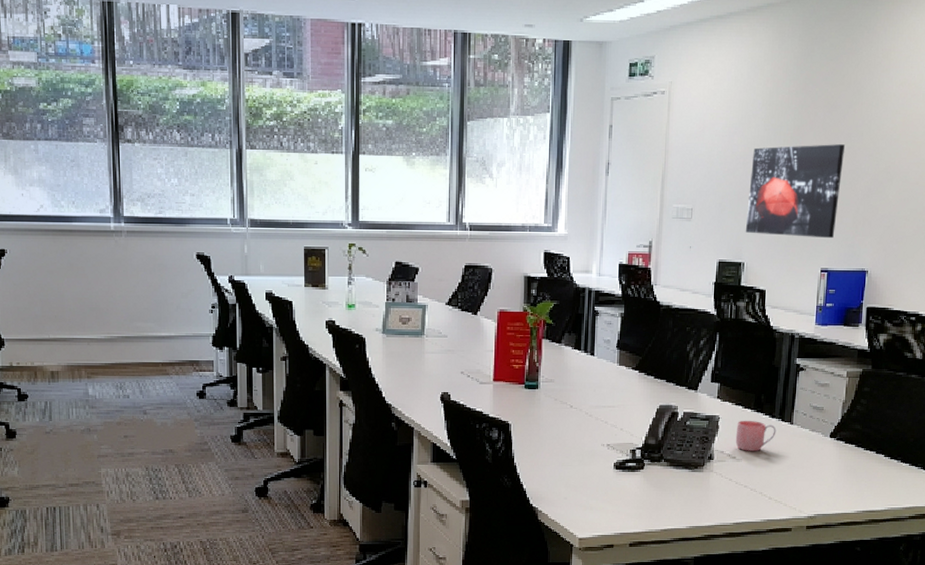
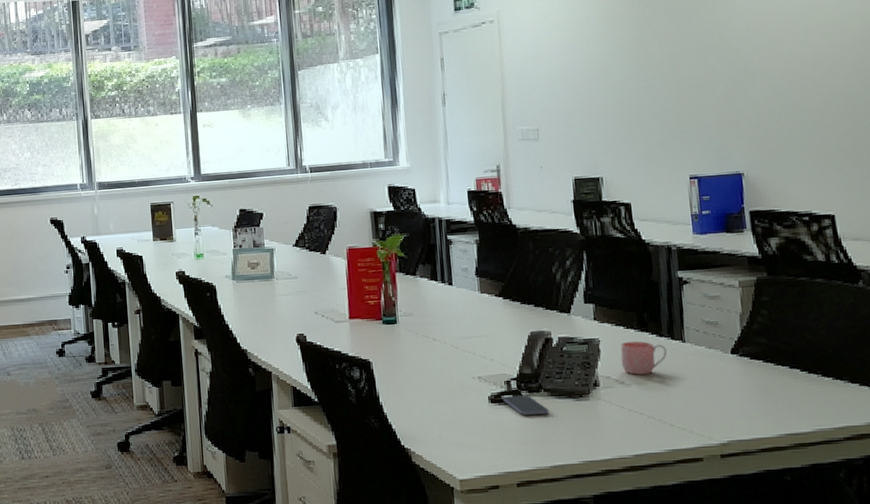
smartphone: none [627,464,666,482] -> present [503,395,549,415]
wall art: present [745,144,846,239] -> none [595,49,699,147]

